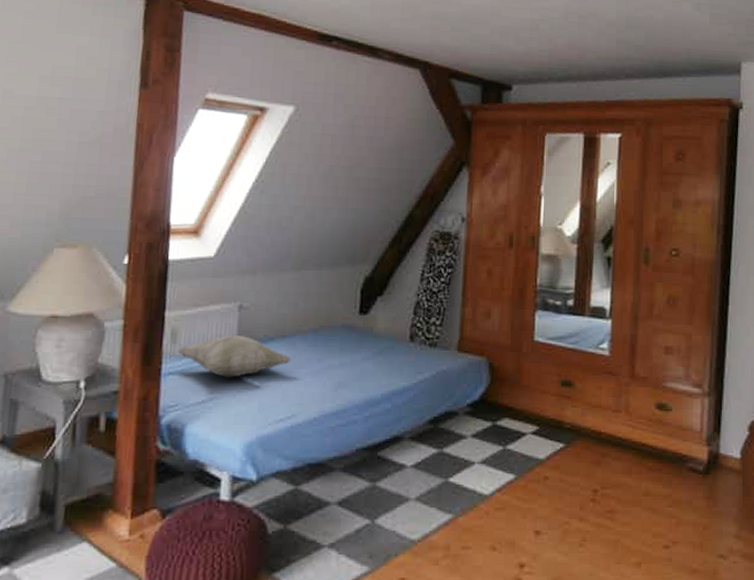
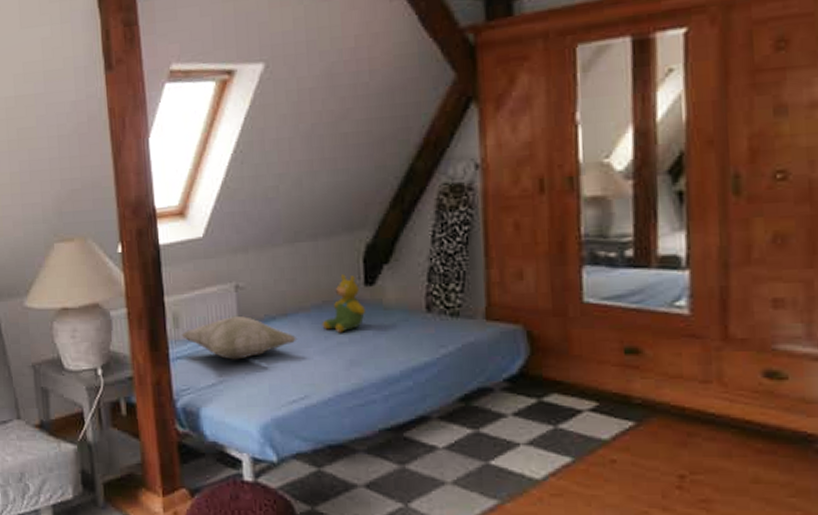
teddy bear: none [316,303,358,356] -> present [322,274,366,333]

